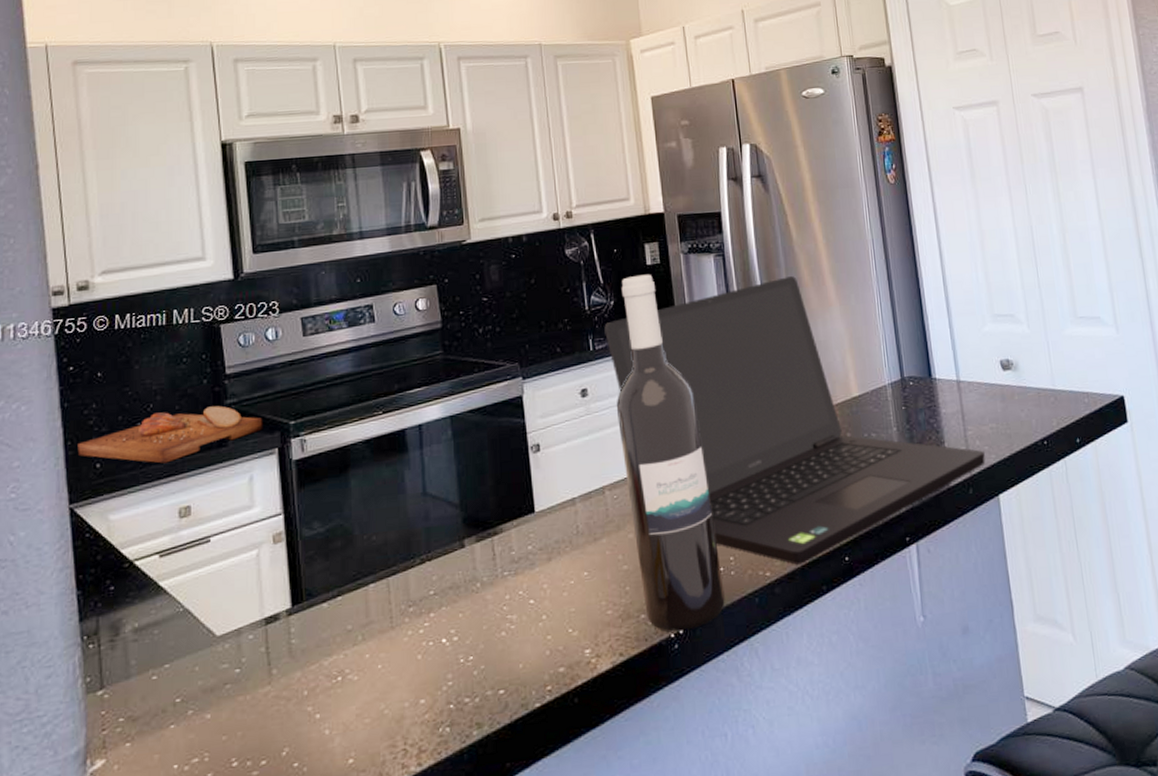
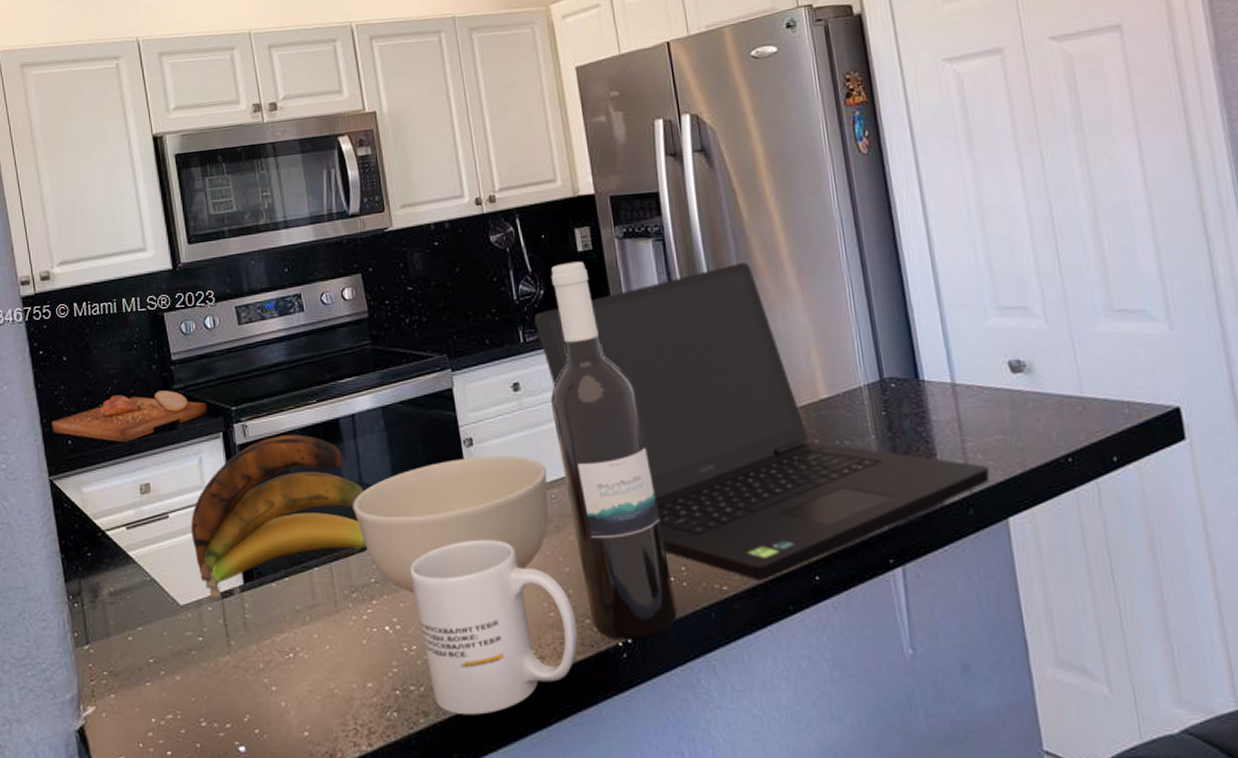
banana: none [234,447,428,626] -> present [190,434,367,599]
bowl: none [414,459,611,602] -> present [352,455,549,593]
mug: none [470,542,633,723] -> present [409,539,578,715]

